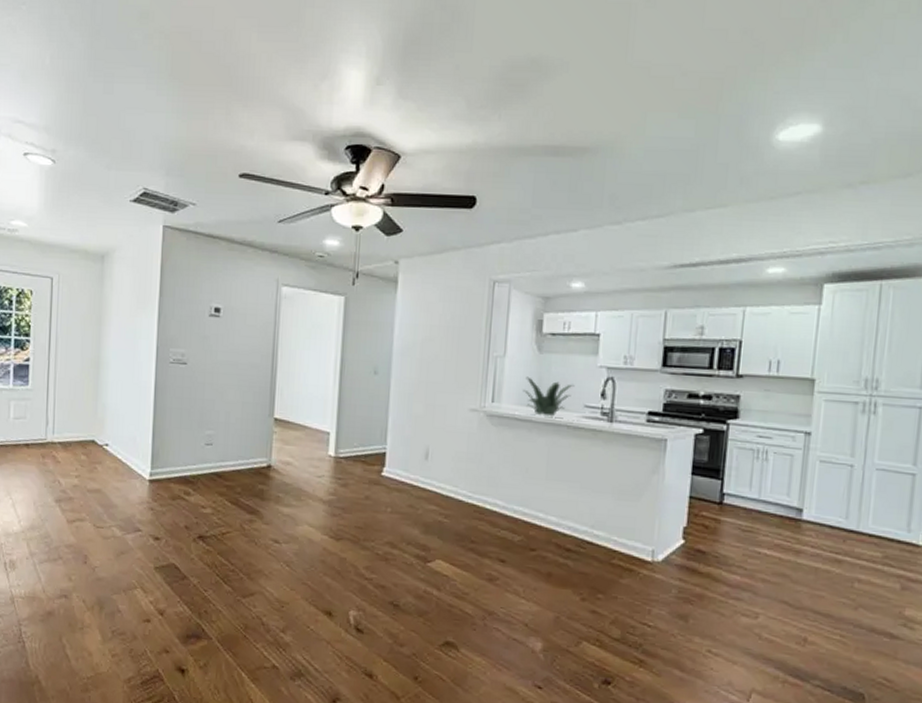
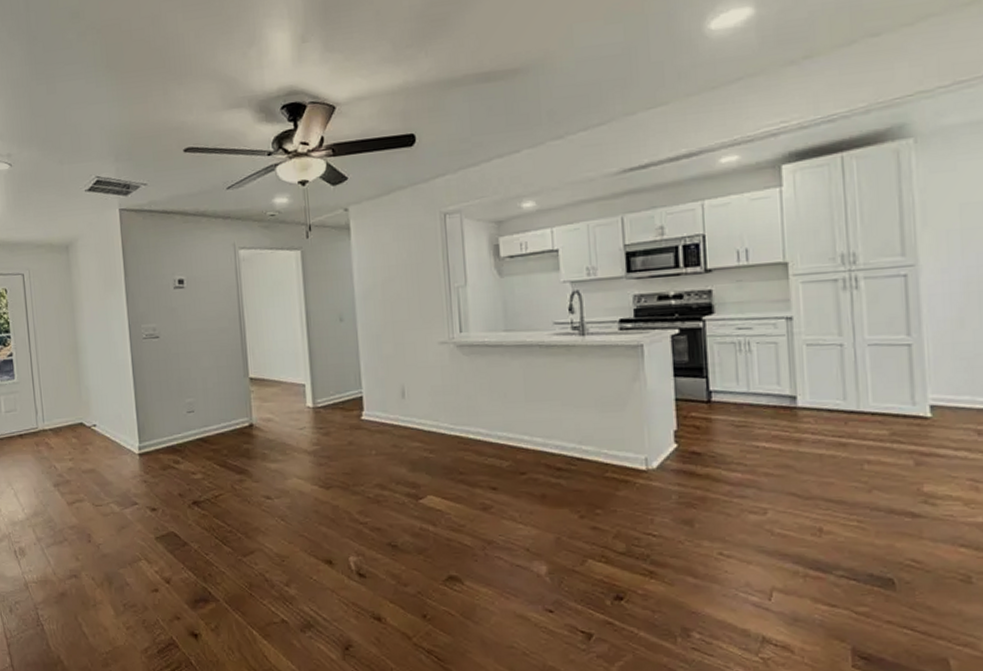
plant: present [523,376,575,417] -> none [489,302,541,339]

